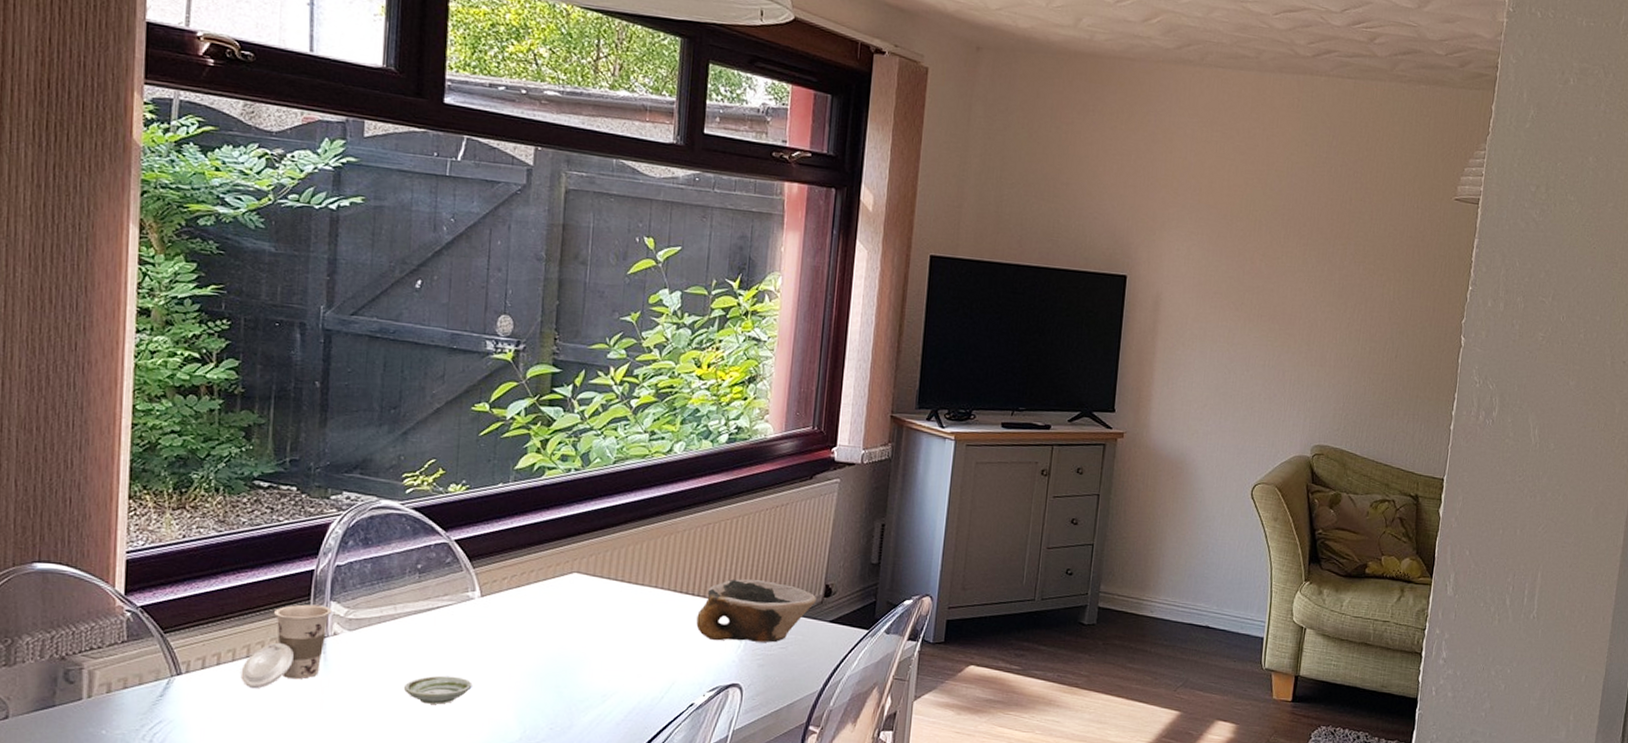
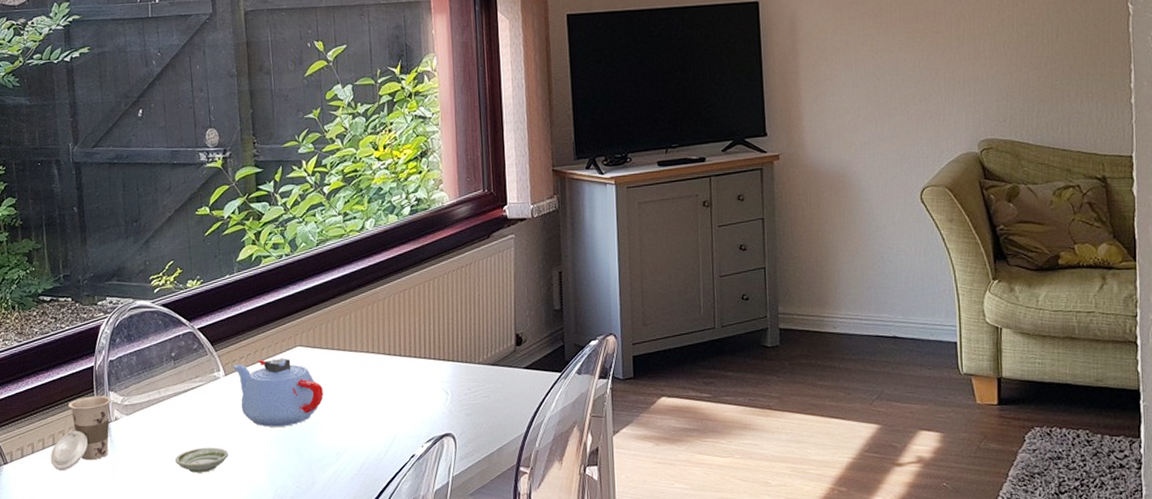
teapot: none [491,582,598,660] -> present [232,358,324,427]
bowl: present [696,579,816,643] -> none [406,336,509,396]

